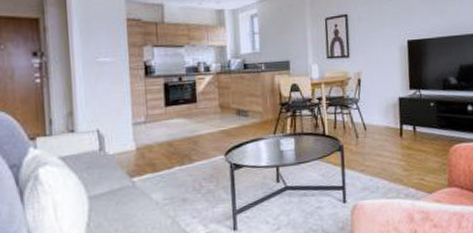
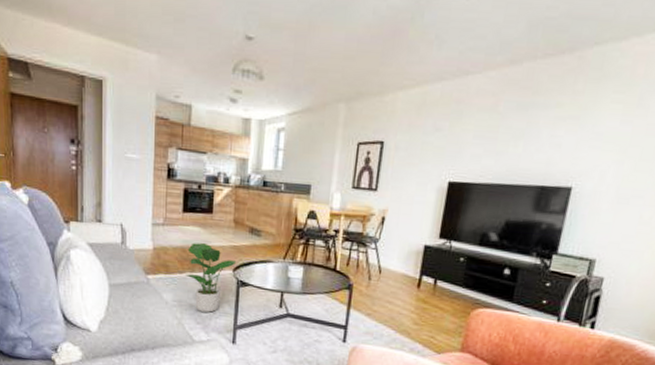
potted plant: none [174,133,228,204] -> present [185,243,237,313]

